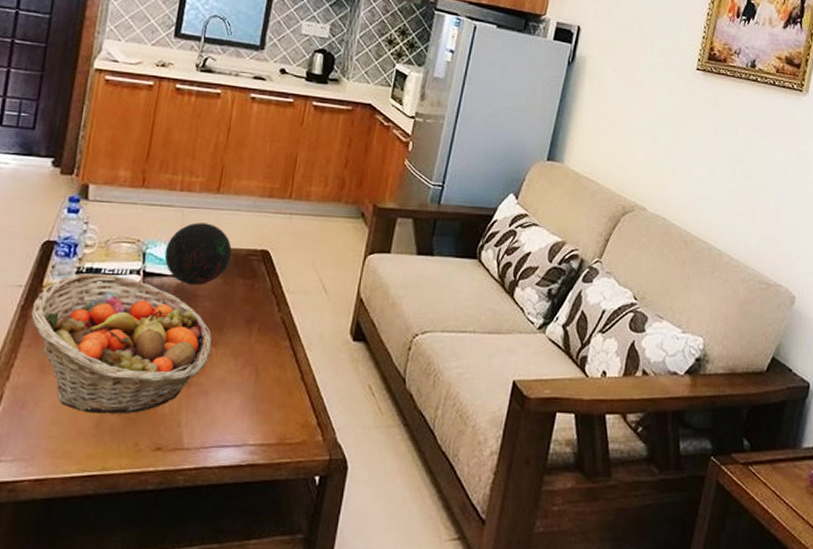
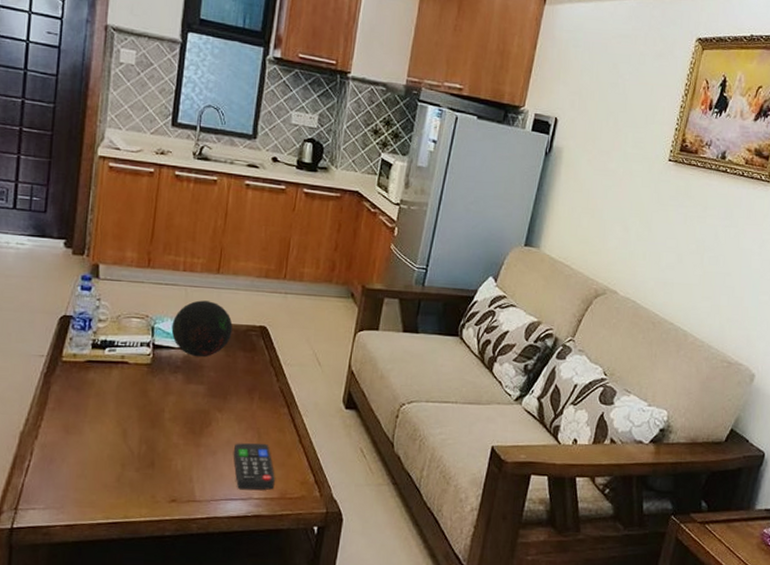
fruit basket: present [31,273,212,414] -> none [54,345,218,470]
remote control: none [227,381,273,436] -> present [233,443,275,490]

